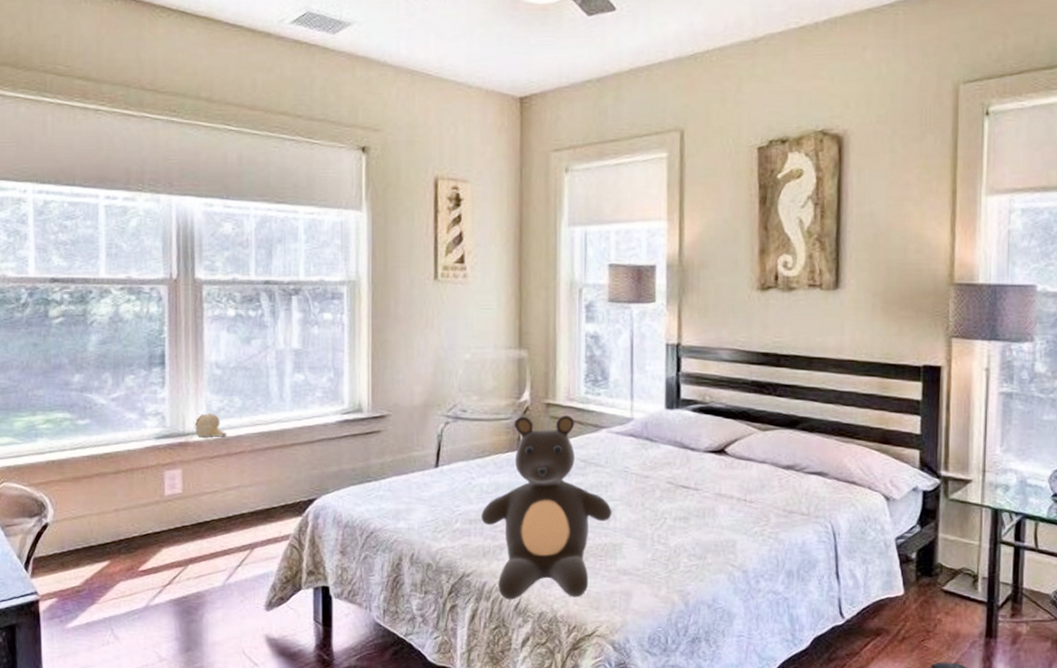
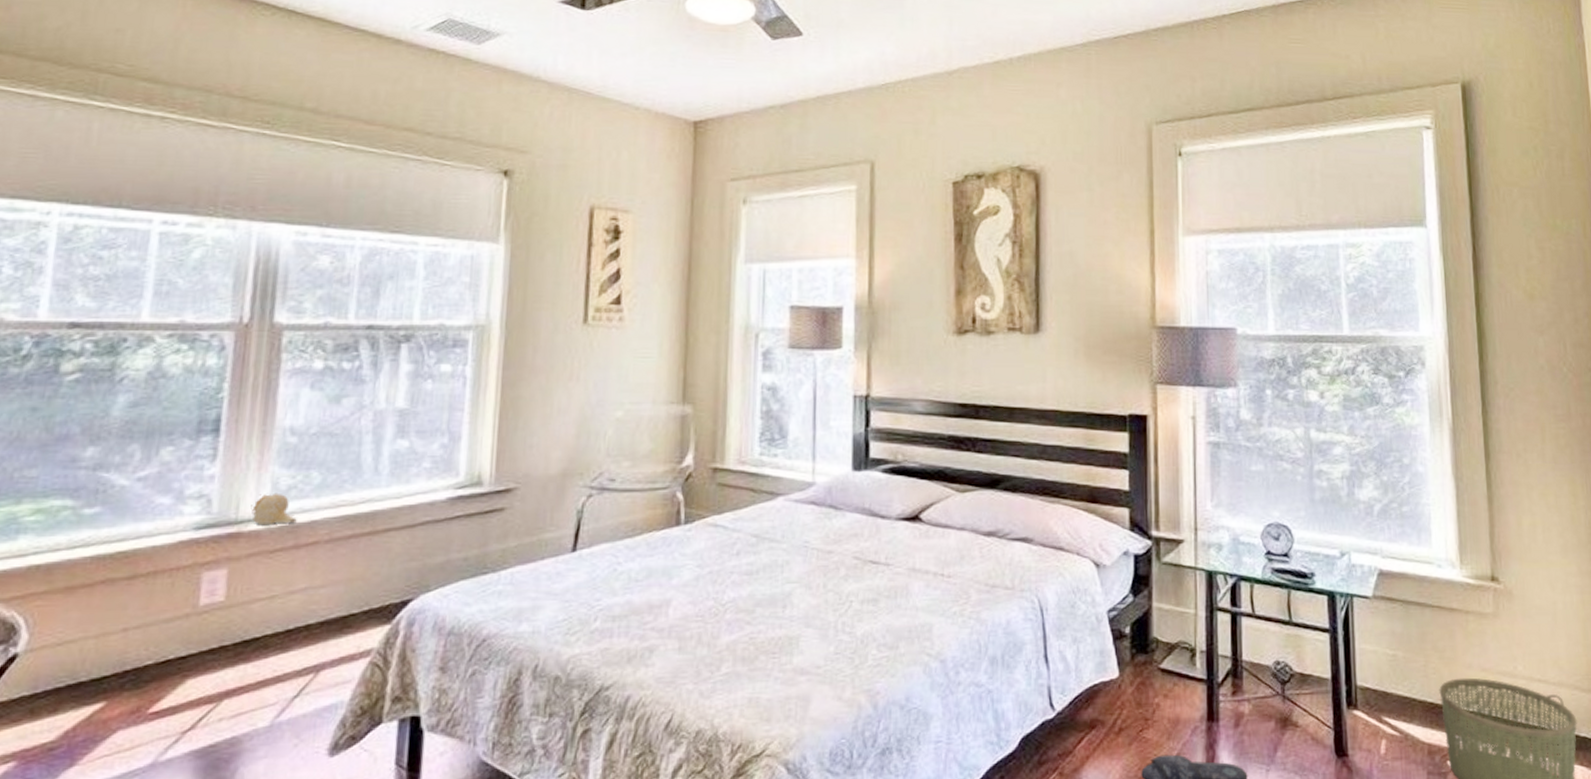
teddy bear: present [481,415,612,600] -> none [627,481,788,717]

